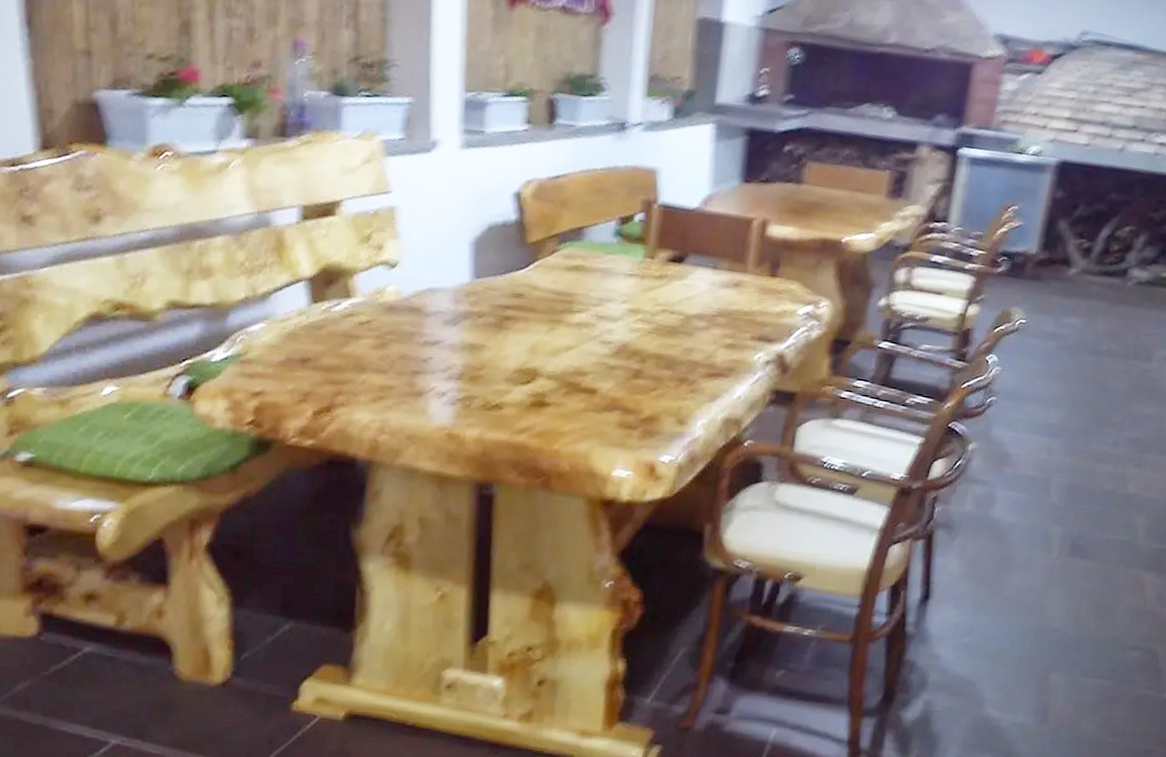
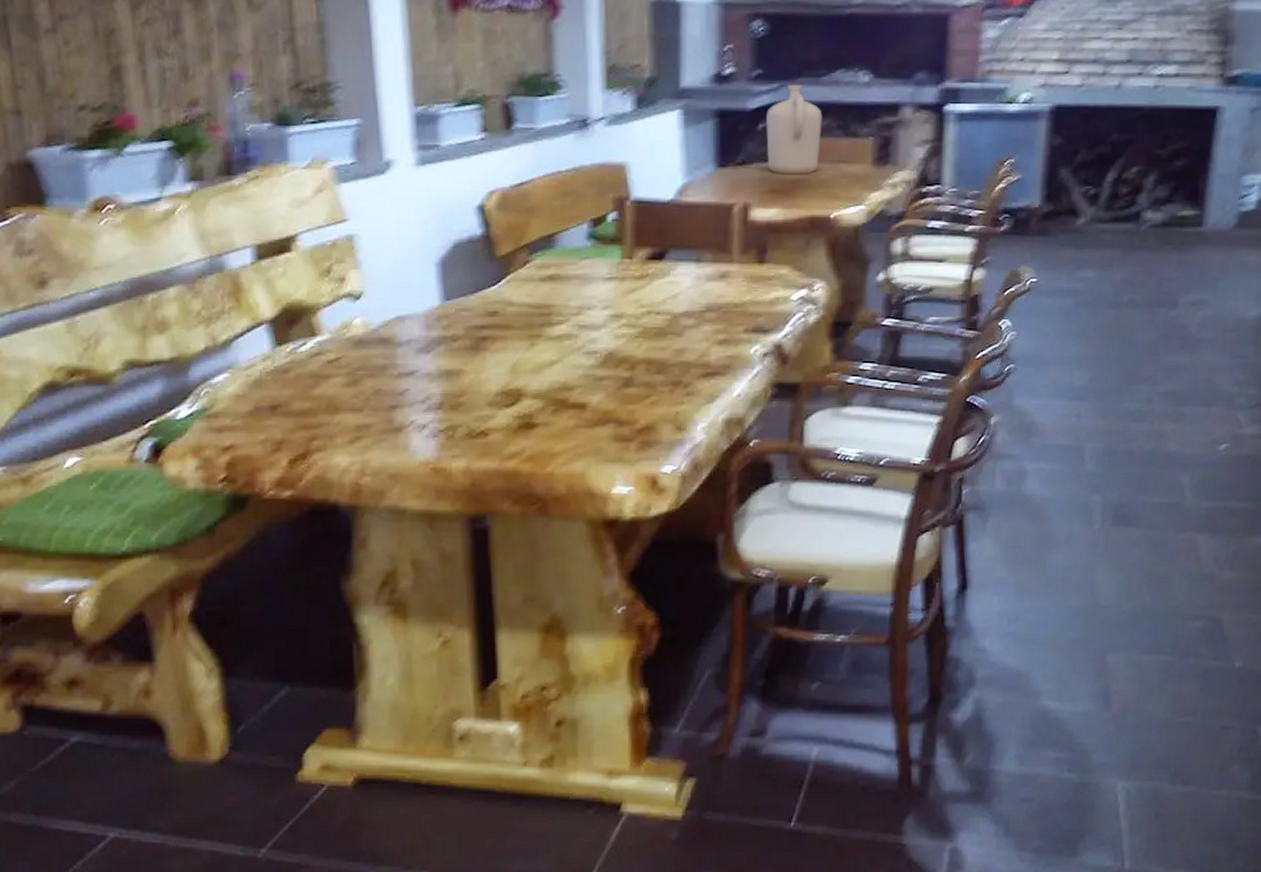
water jug: none [789,112,846,200] -> present [766,84,823,175]

